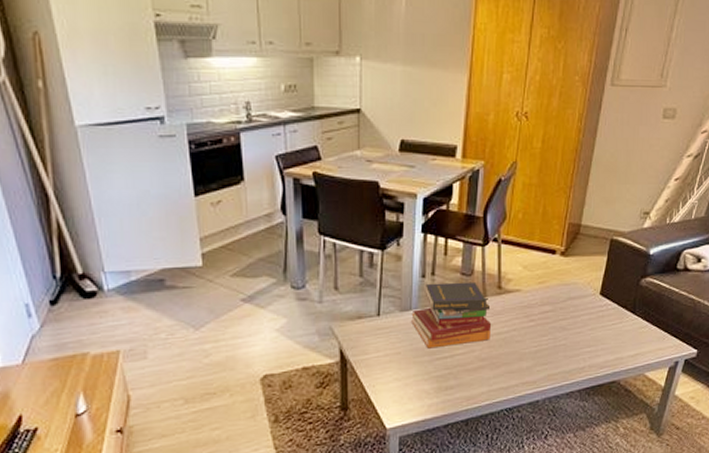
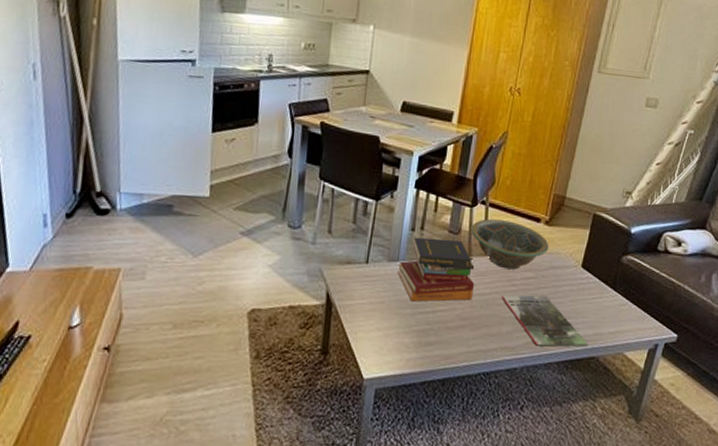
decorative bowl: none [484,256,566,306] -> present [471,219,549,270]
magazine: none [520,328,609,377] -> present [501,295,588,347]

